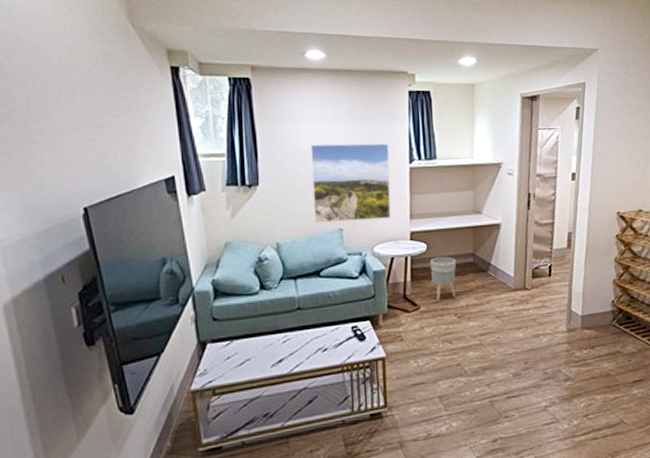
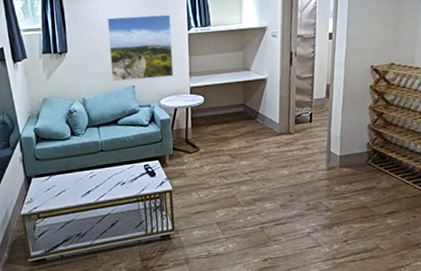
planter: present [430,256,457,302] -> none [207,107,230,145]

